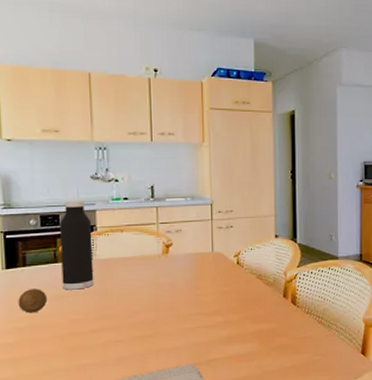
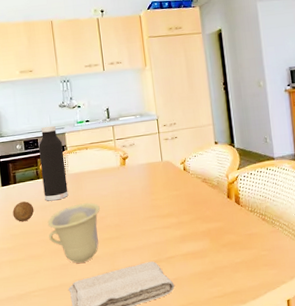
cup: none [64,294,133,365] -> present [47,202,100,264]

